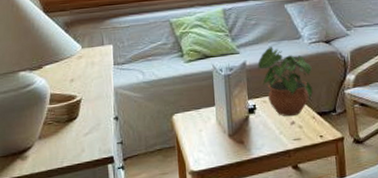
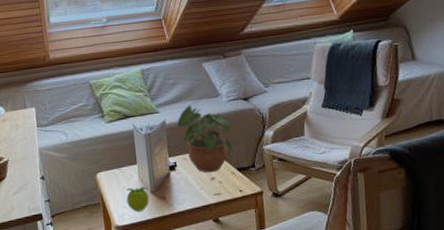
fruit: none [202,130,227,157] -> present [125,187,150,213]

